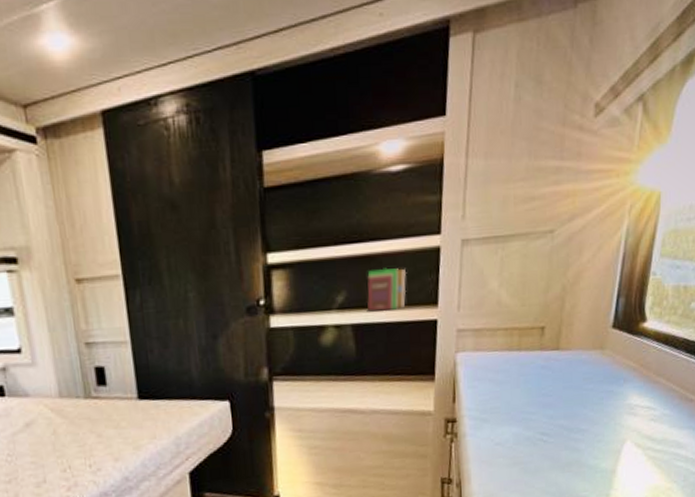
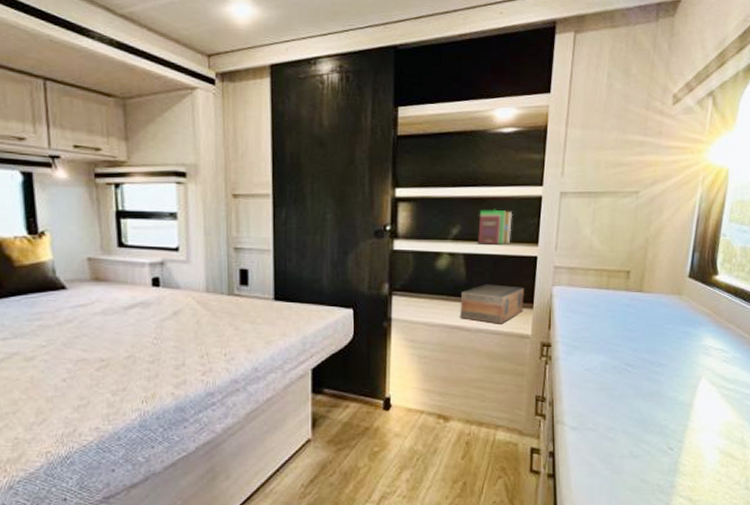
decorative box: none [351,357,424,404] -> present [459,284,524,325]

